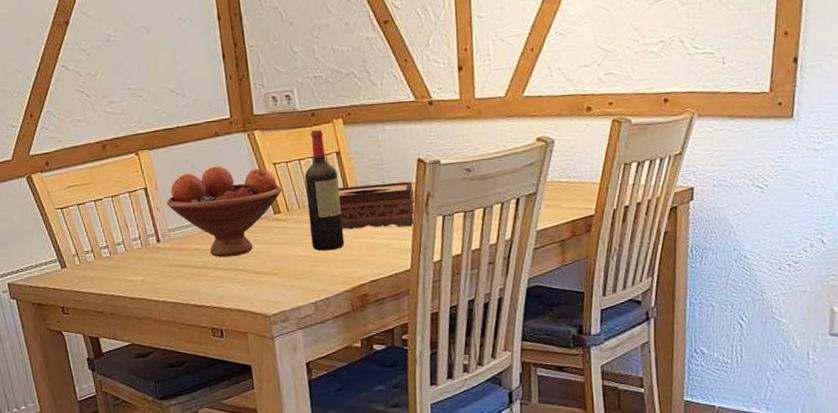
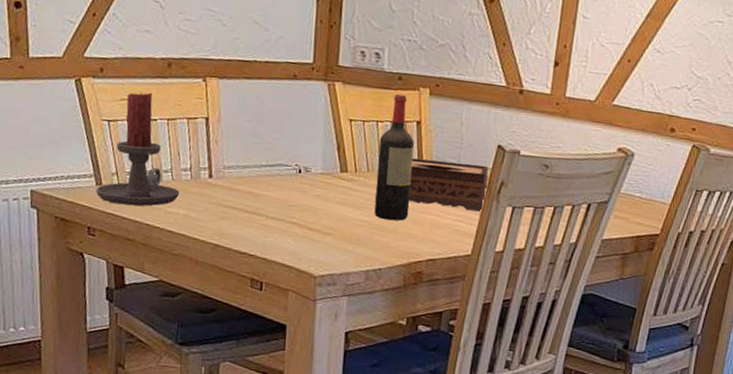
candle holder: none [62,175,135,282] -> present [95,91,180,206]
fruit bowl: present [166,166,282,258] -> none [227,109,354,208]

